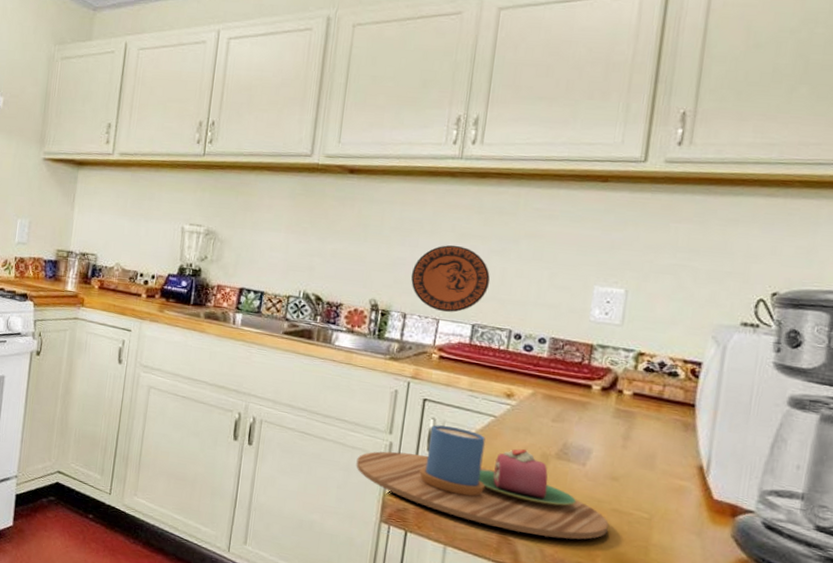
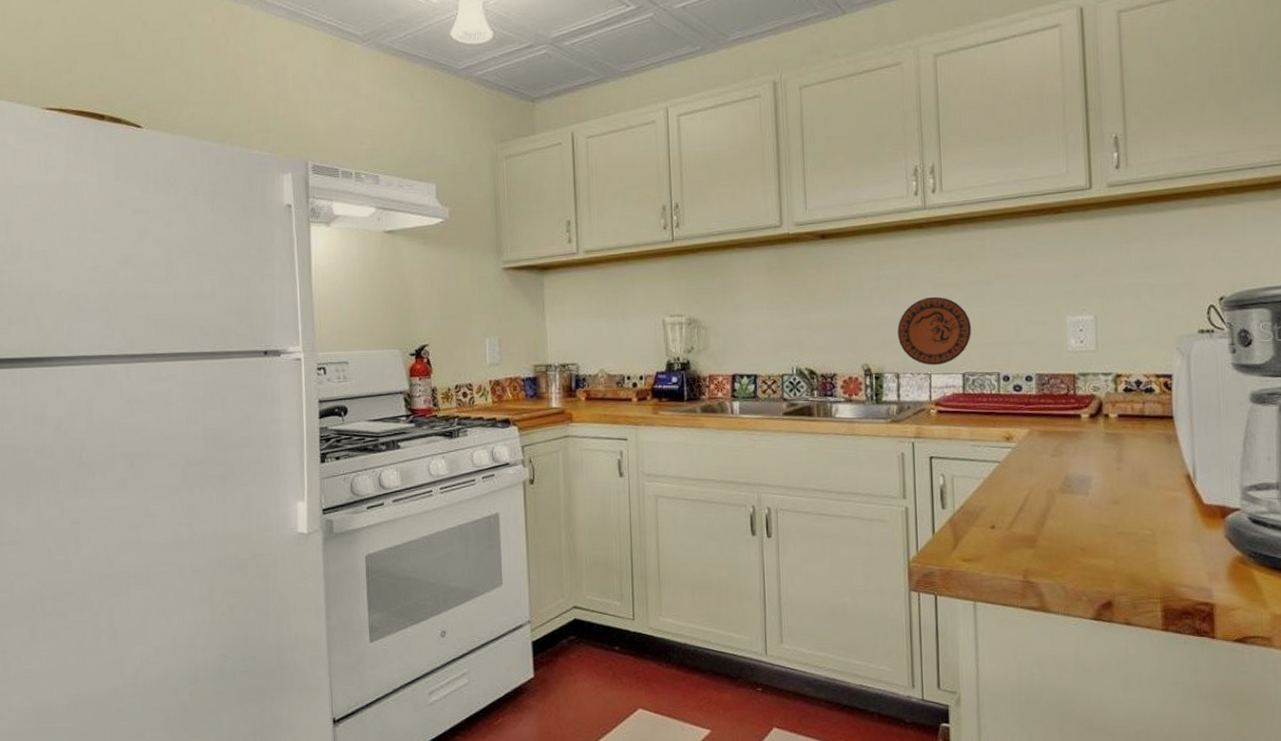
mug: present [356,425,609,540] -> none [876,480,1119,573]

